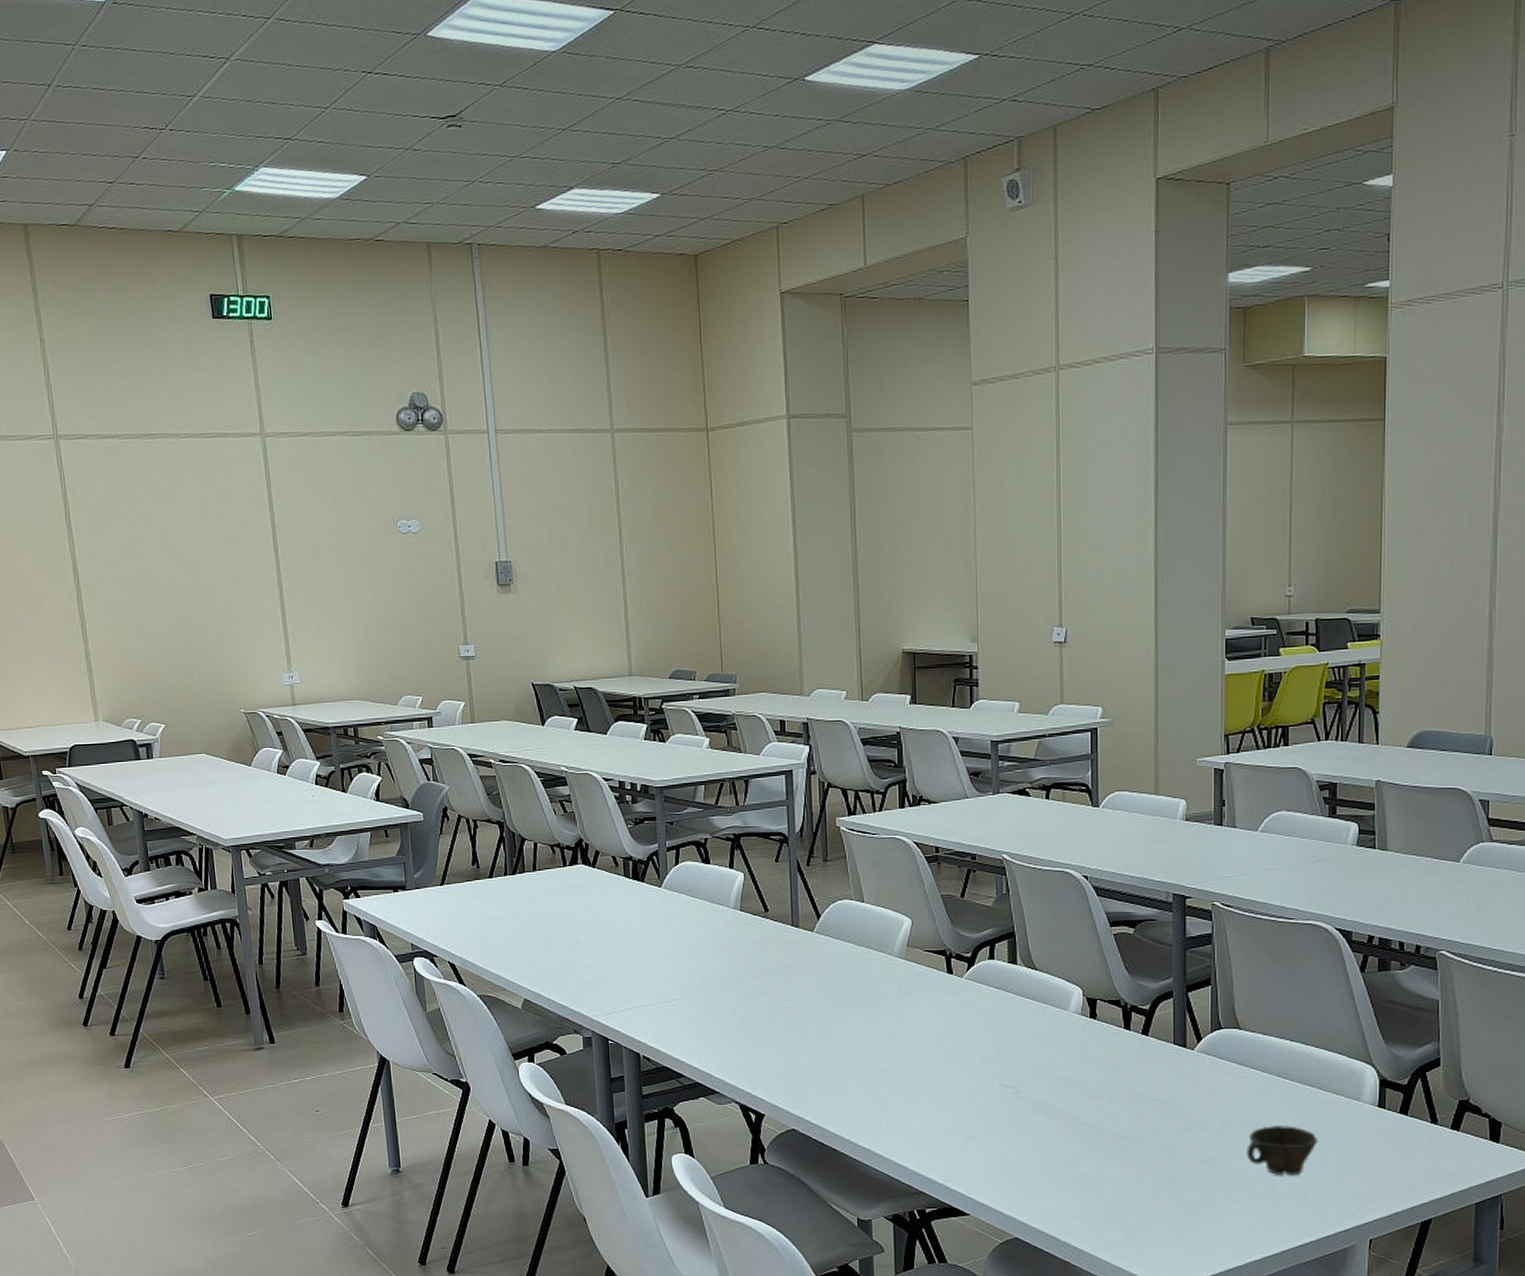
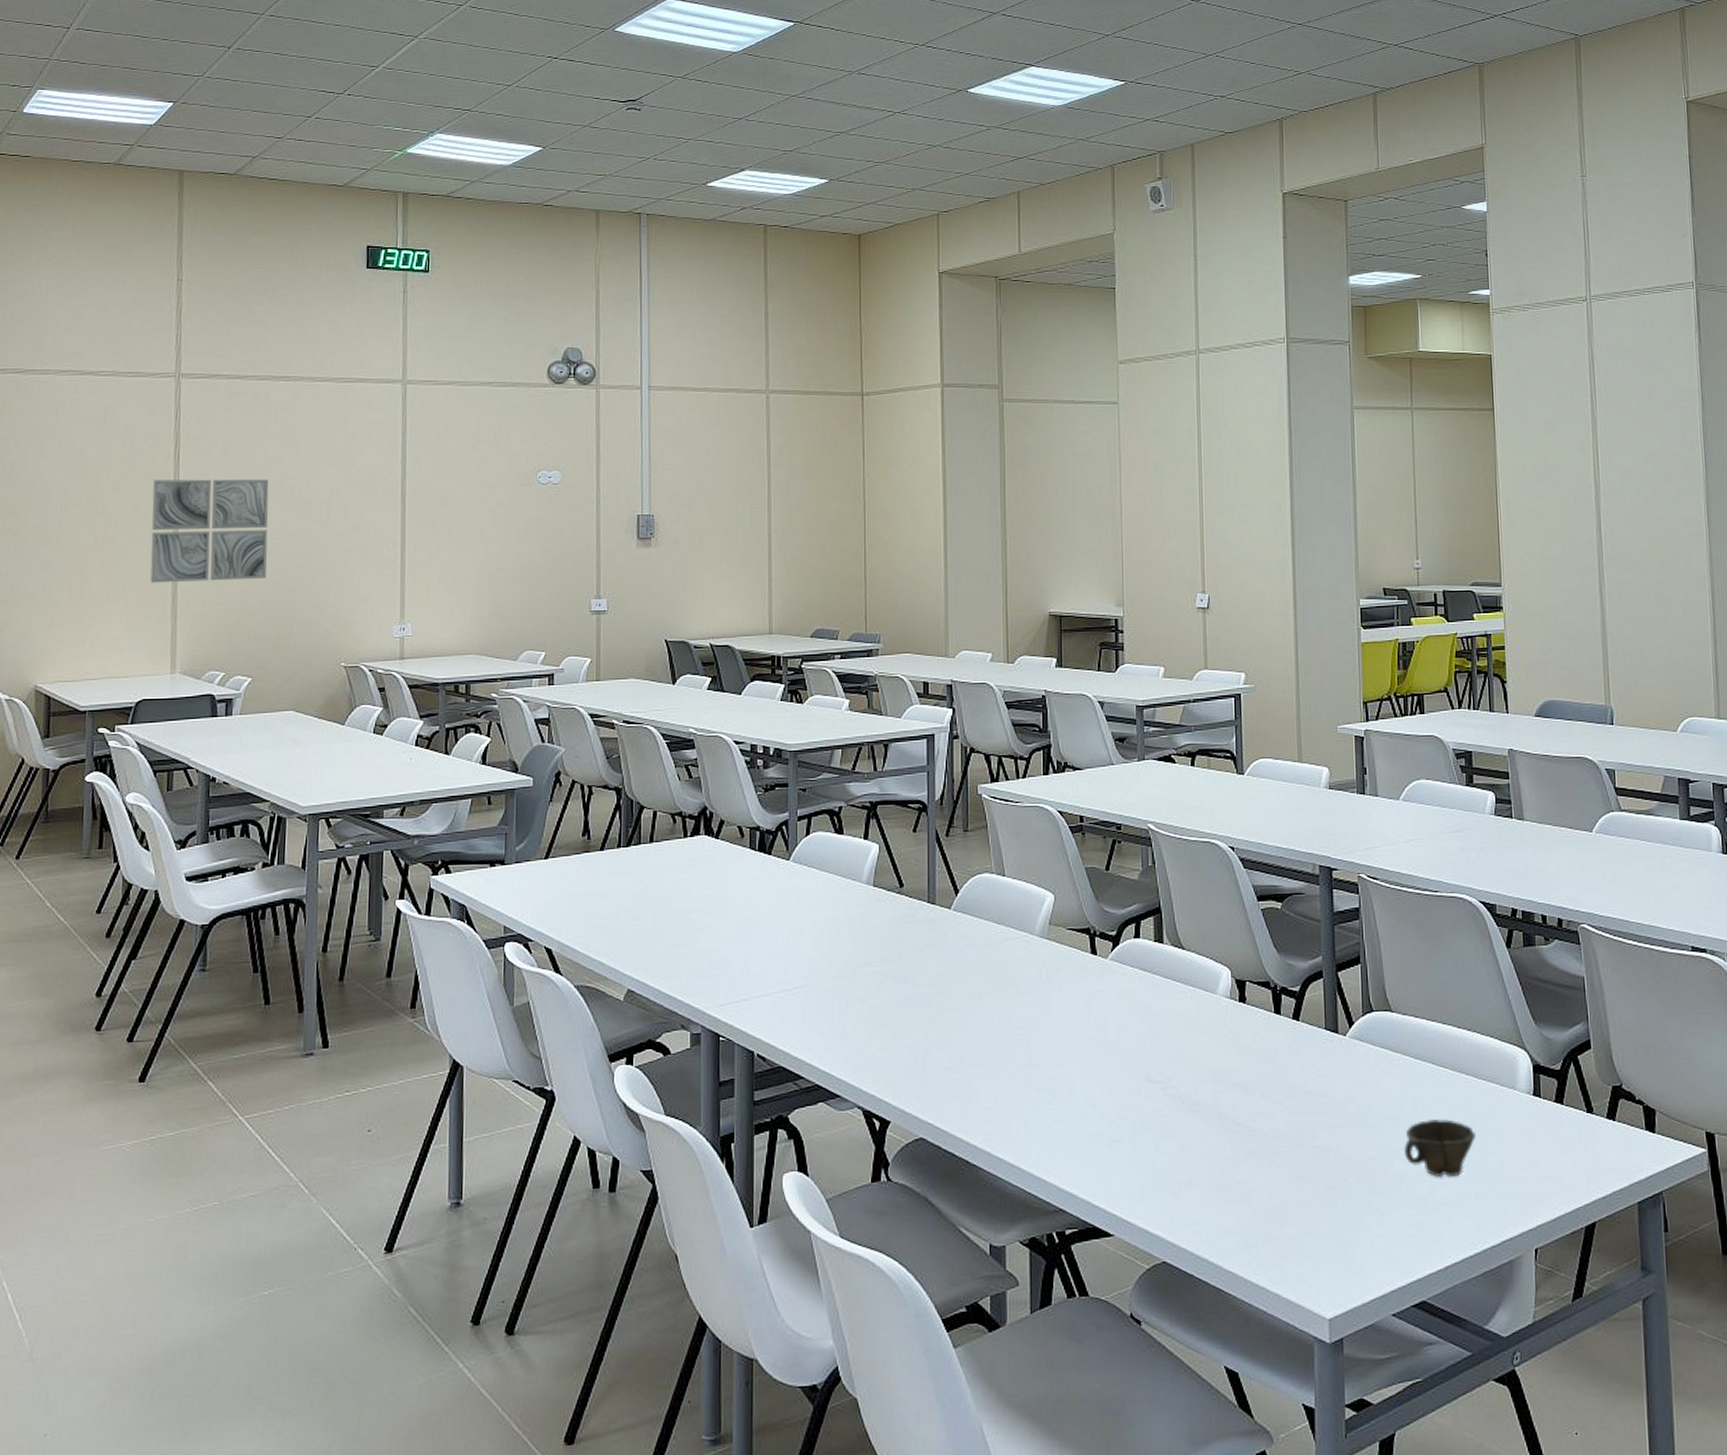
wall art: none [50,537,165,639] -> present [150,479,269,584]

